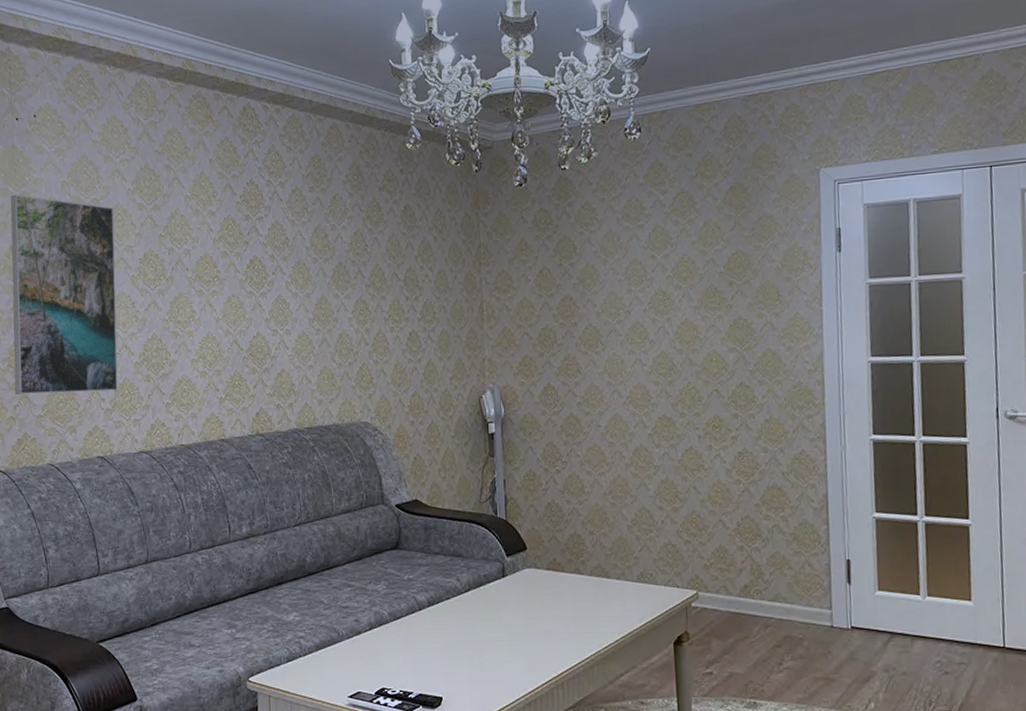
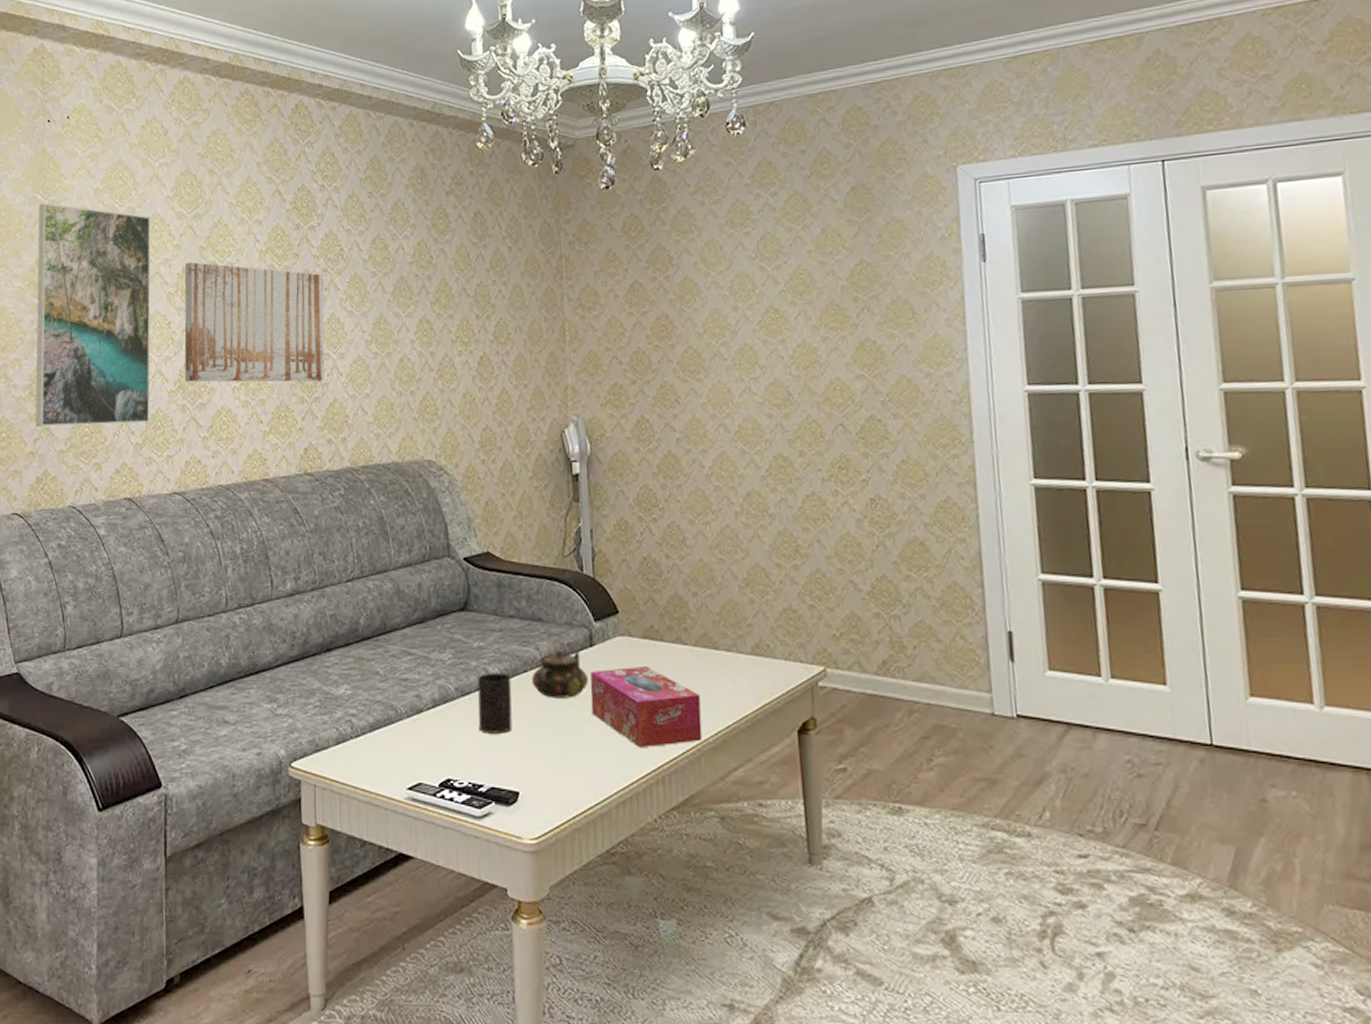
wall art: none [146,249,273,356] -> present [184,262,325,383]
cup: none [407,600,437,651] -> present [477,673,513,734]
teapot: none [453,580,501,621] -> present [532,650,588,698]
tissue box: none [502,593,596,659] -> present [590,667,703,747]

